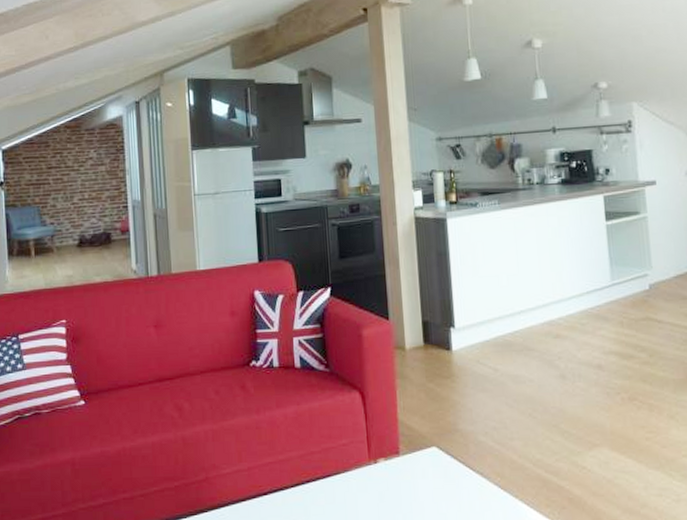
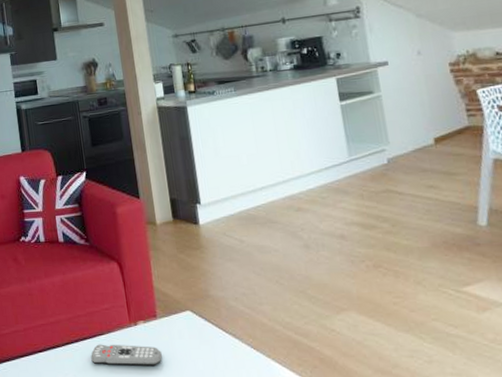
remote control: none [323,485,403,510] -> present [91,344,162,366]

